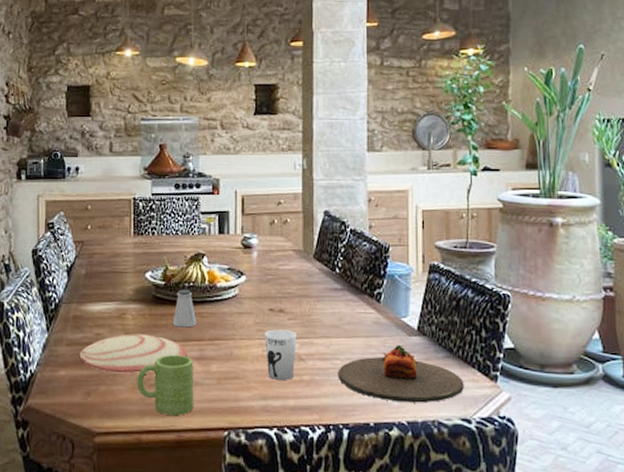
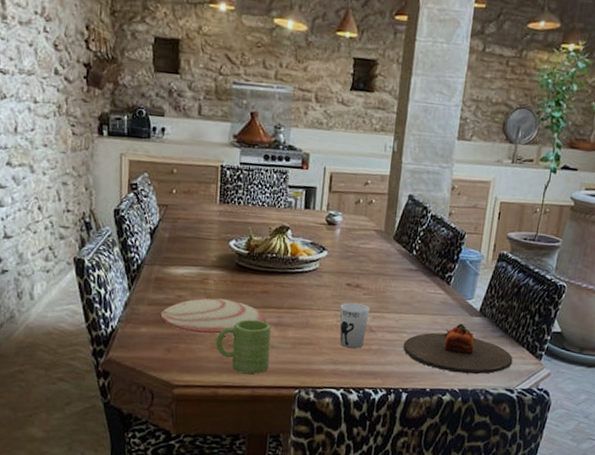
saltshaker: present [172,289,197,328] -> none [253,259,277,296]

